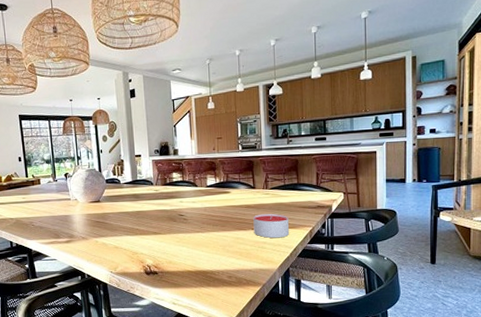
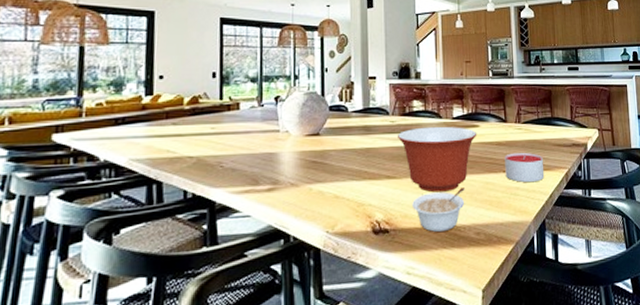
mixing bowl: none [160,193,229,245] -> present [397,126,477,193]
legume: none [175,242,218,275] -> present [412,187,465,232]

